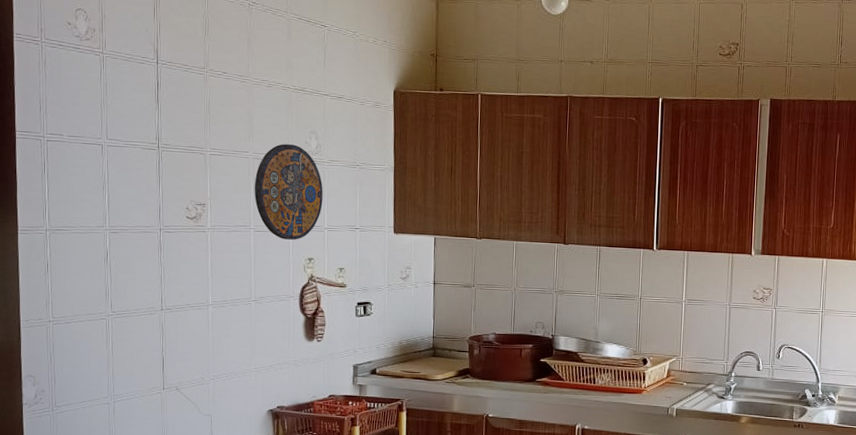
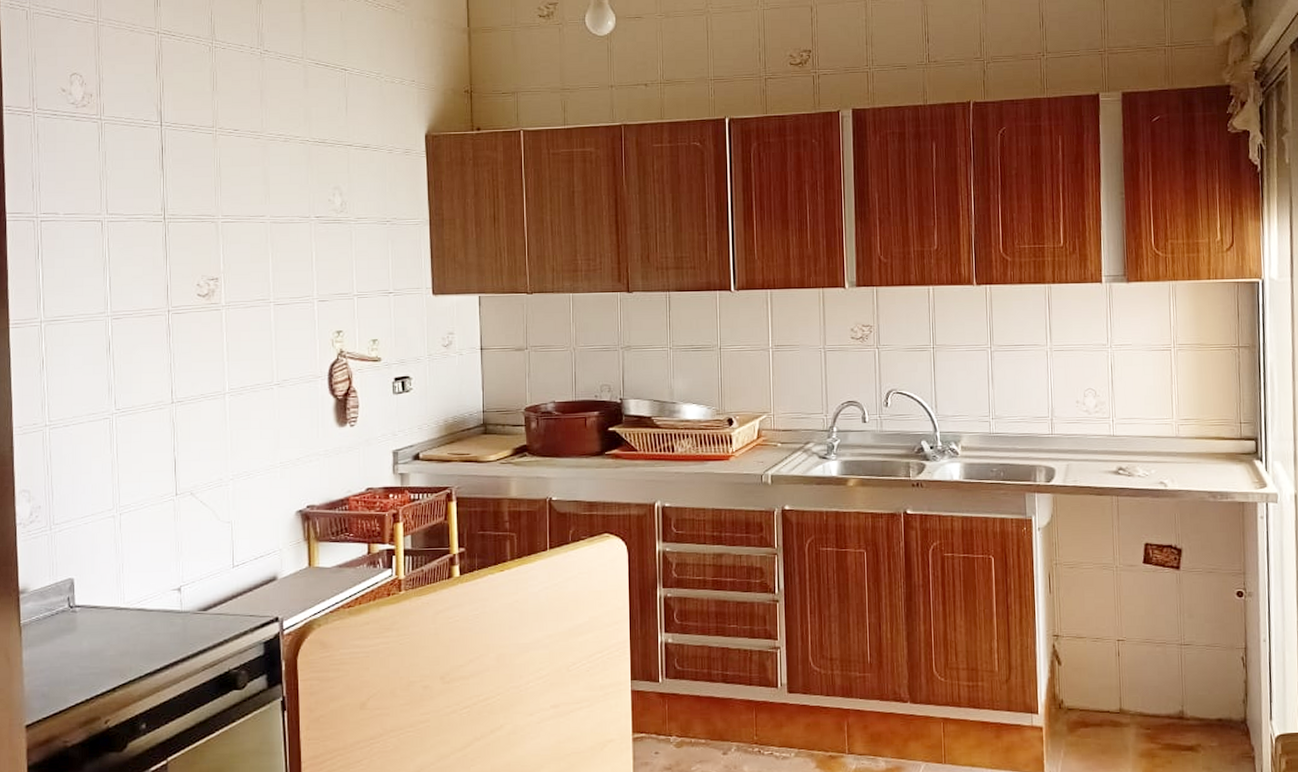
manhole cover: present [254,144,323,240] -> none [273,203,350,312]

